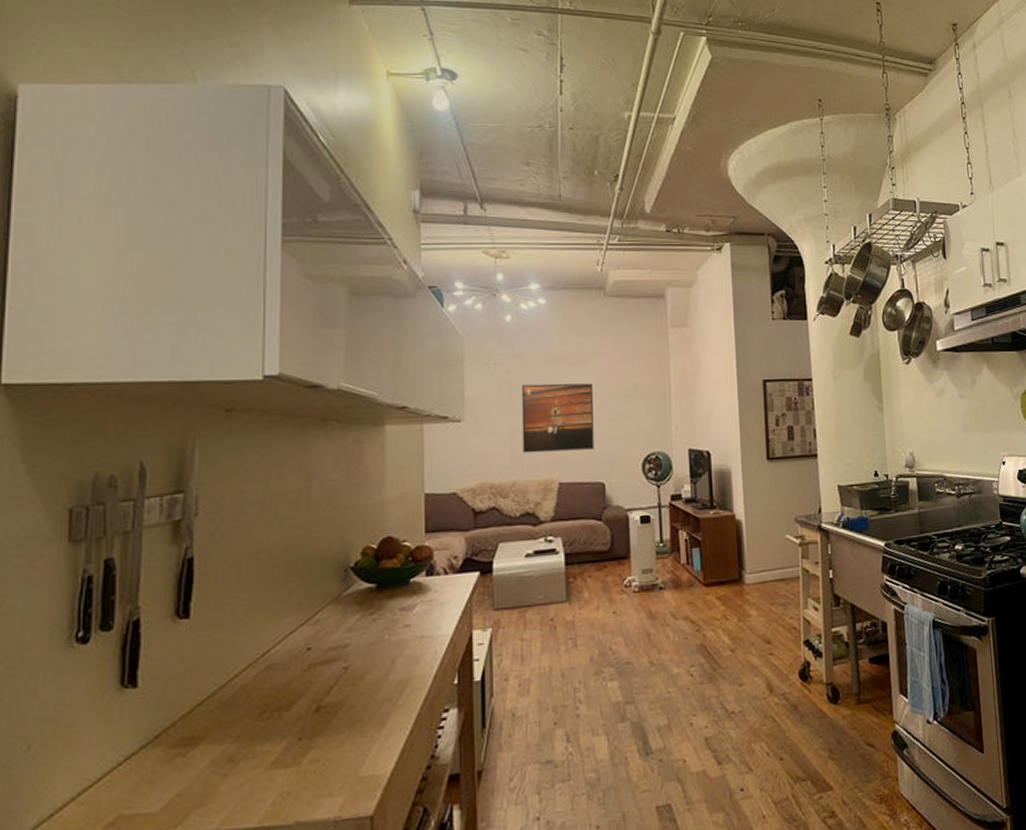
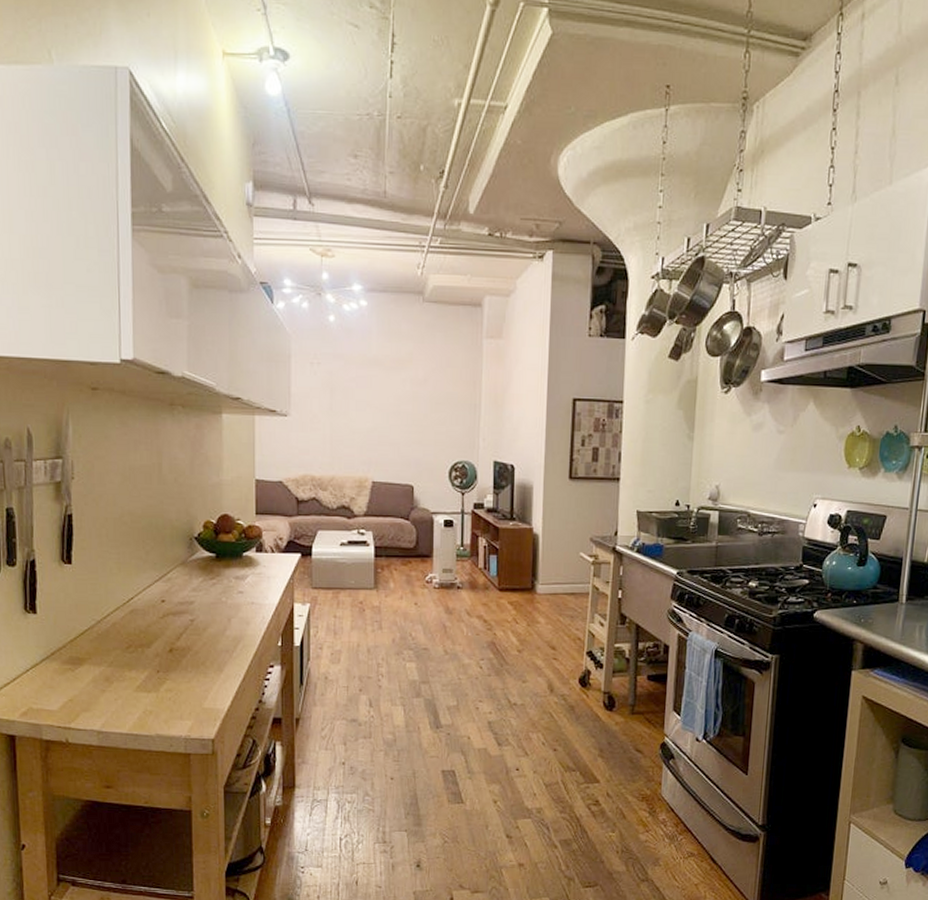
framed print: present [521,383,594,454] -> none [341,385,408,453]

